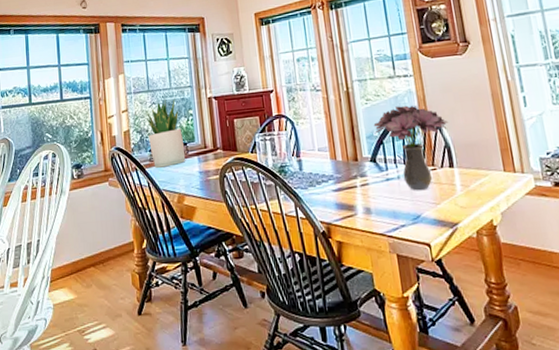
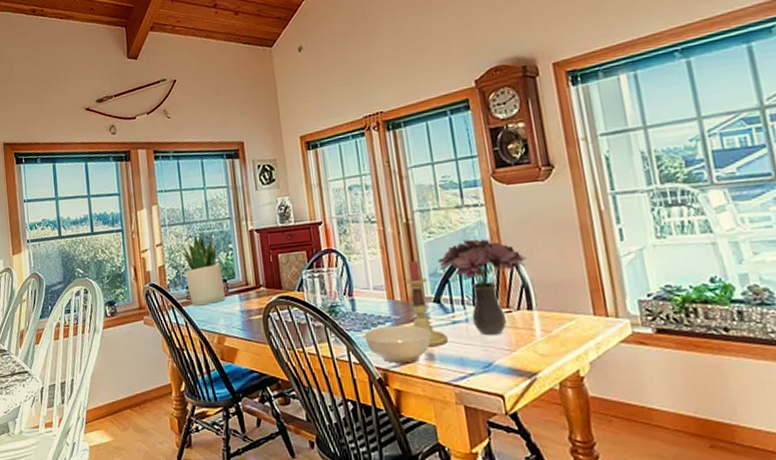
bowl: none [310,182,369,217] -> present [364,325,432,363]
candlestick: none [345,124,382,202] -> present [404,260,448,347]

